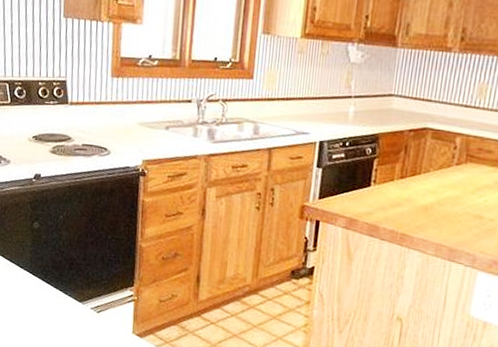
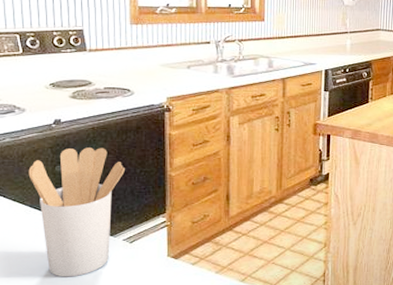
utensil holder: none [9,205,97,339] -> present [28,148,125,277]

